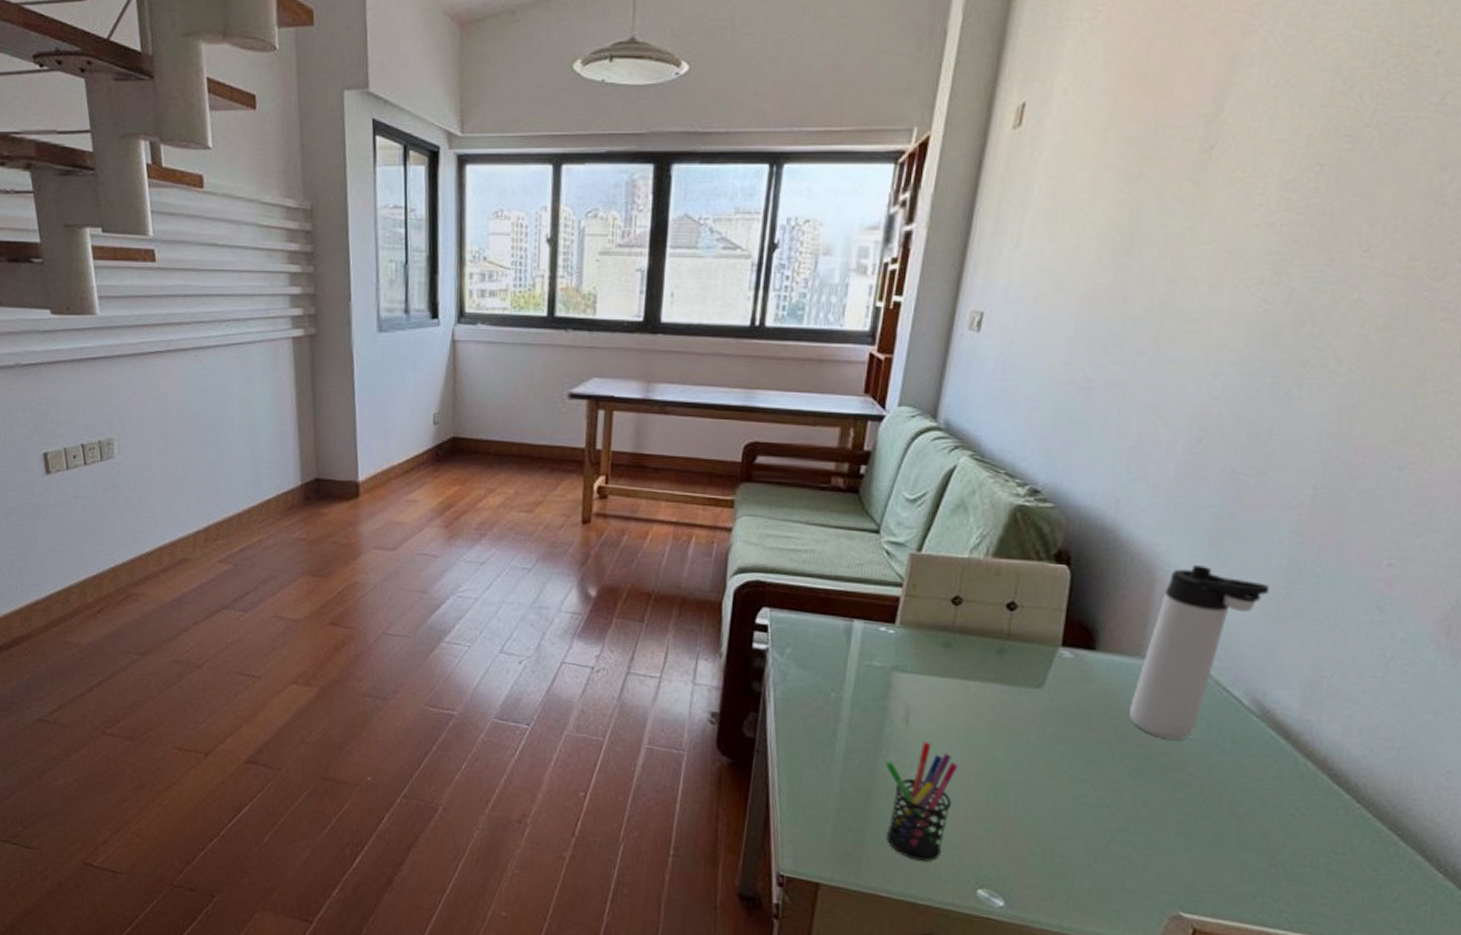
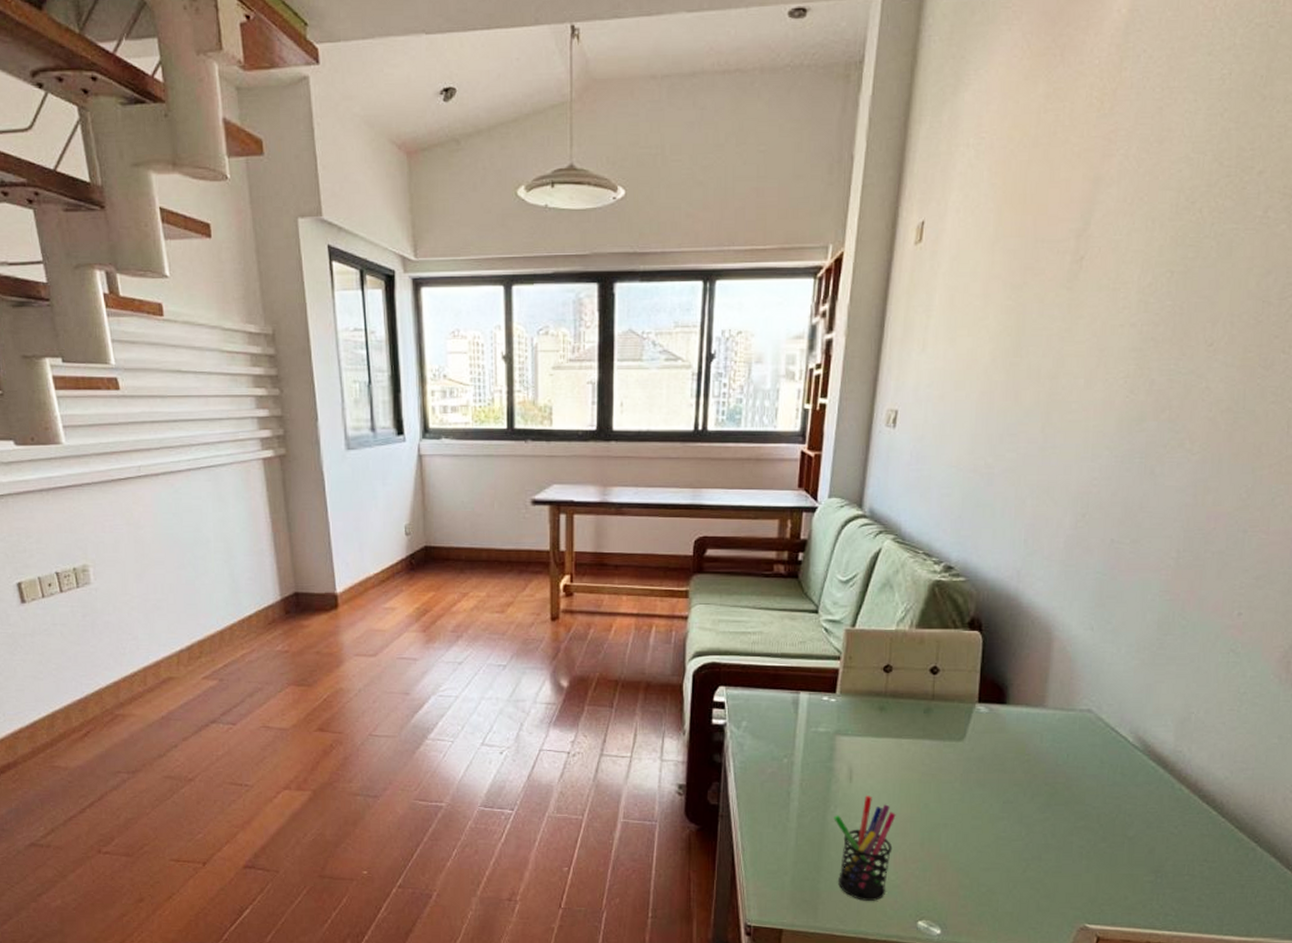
thermos bottle: present [1129,565,1270,740] -> none [1037,624,1146,777]

